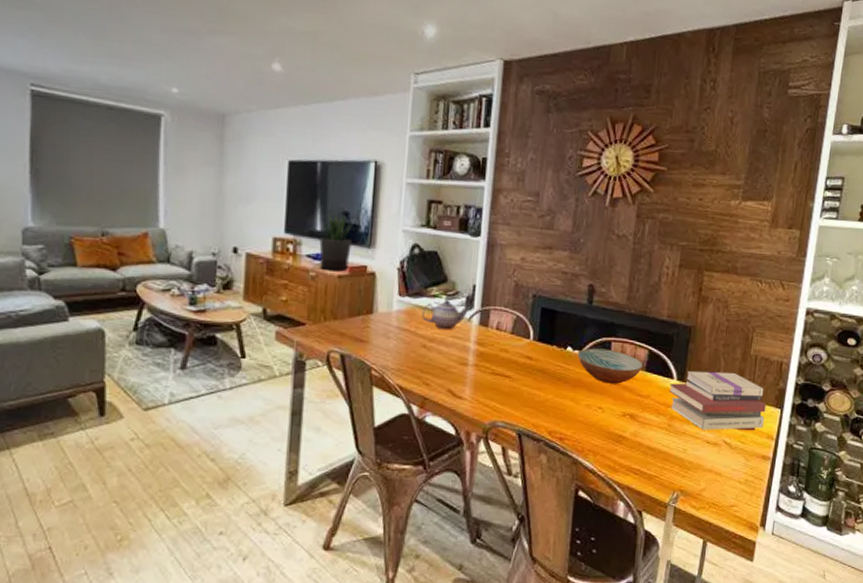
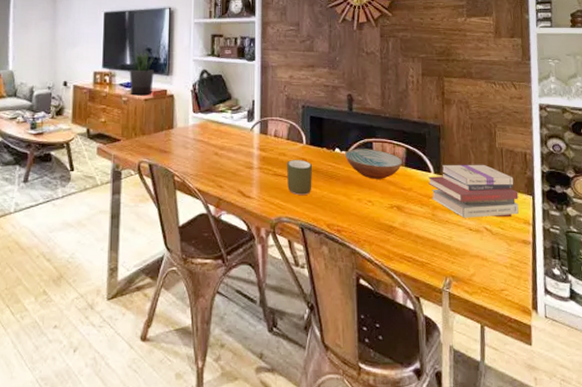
teapot: present [421,300,469,330] -> none [212,114,250,139]
mug: none [506,357,538,399] -> present [287,160,312,196]

